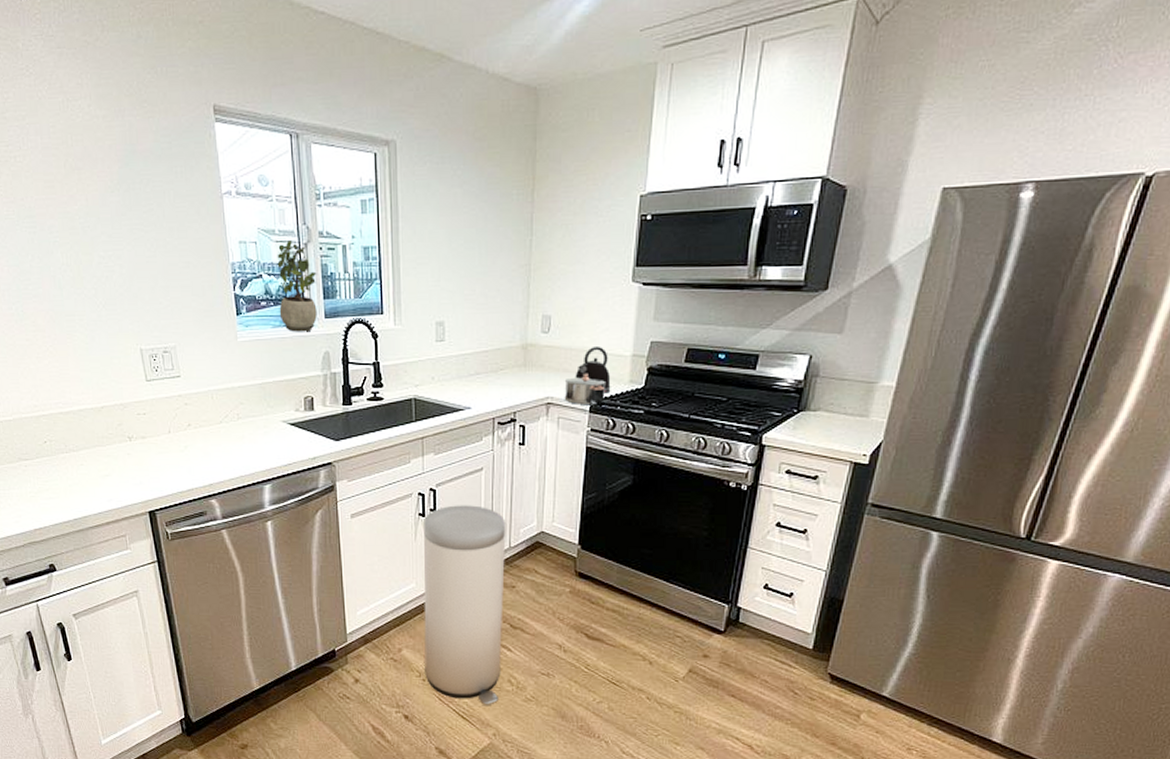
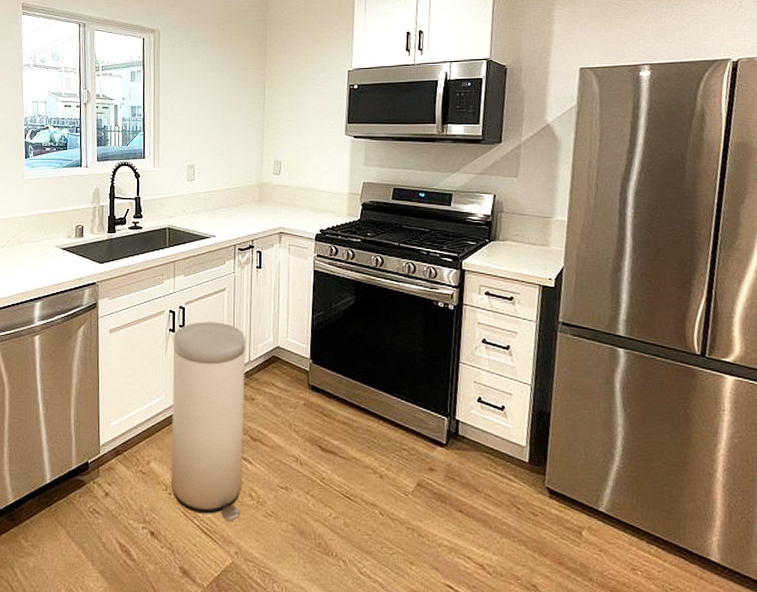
potted plant: present [277,240,317,332] -> none [60,101,93,172]
cooking pot: present [564,373,606,405] -> none [293,207,328,235]
kettle: present [575,347,611,393] -> none [302,186,332,225]

